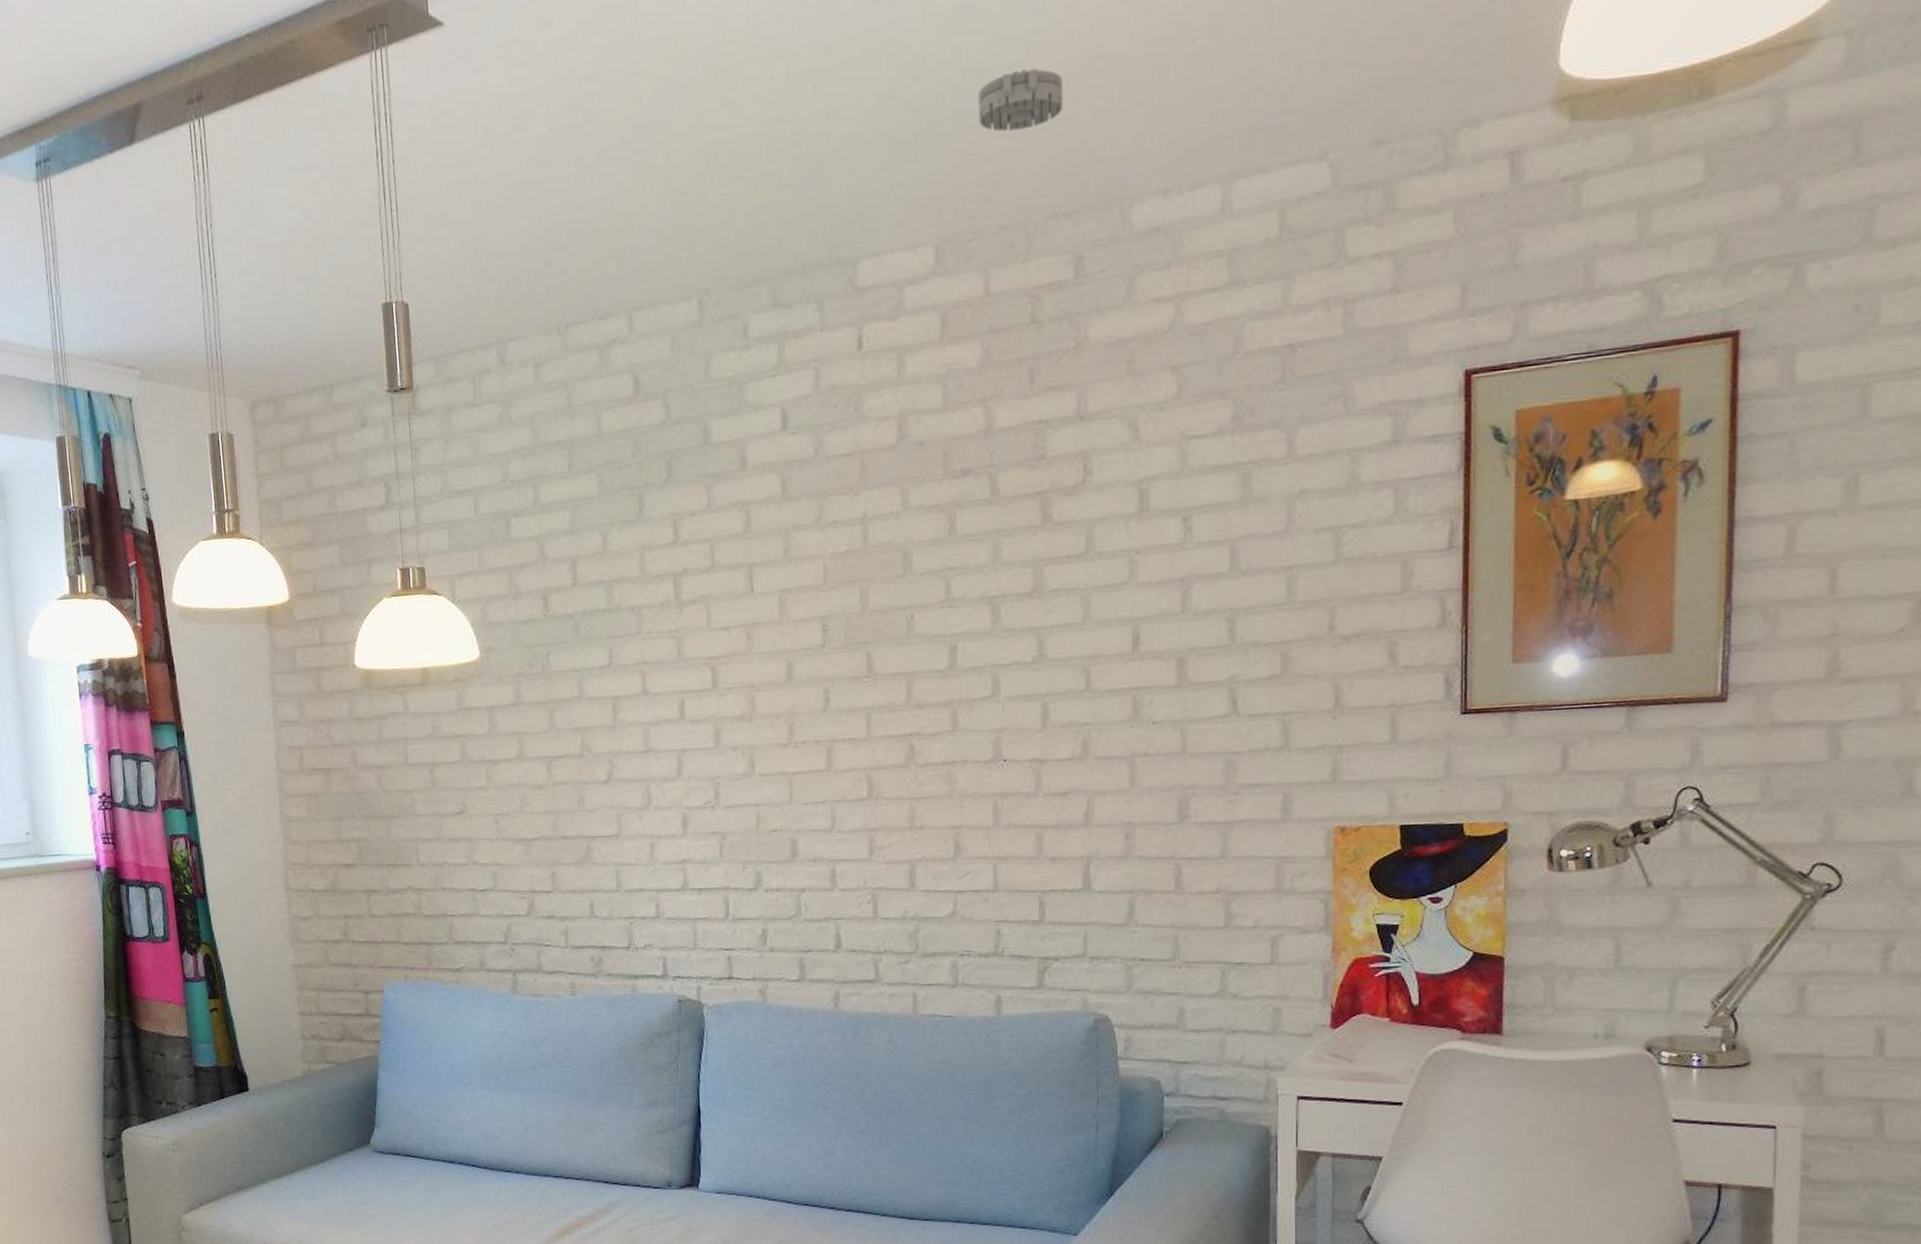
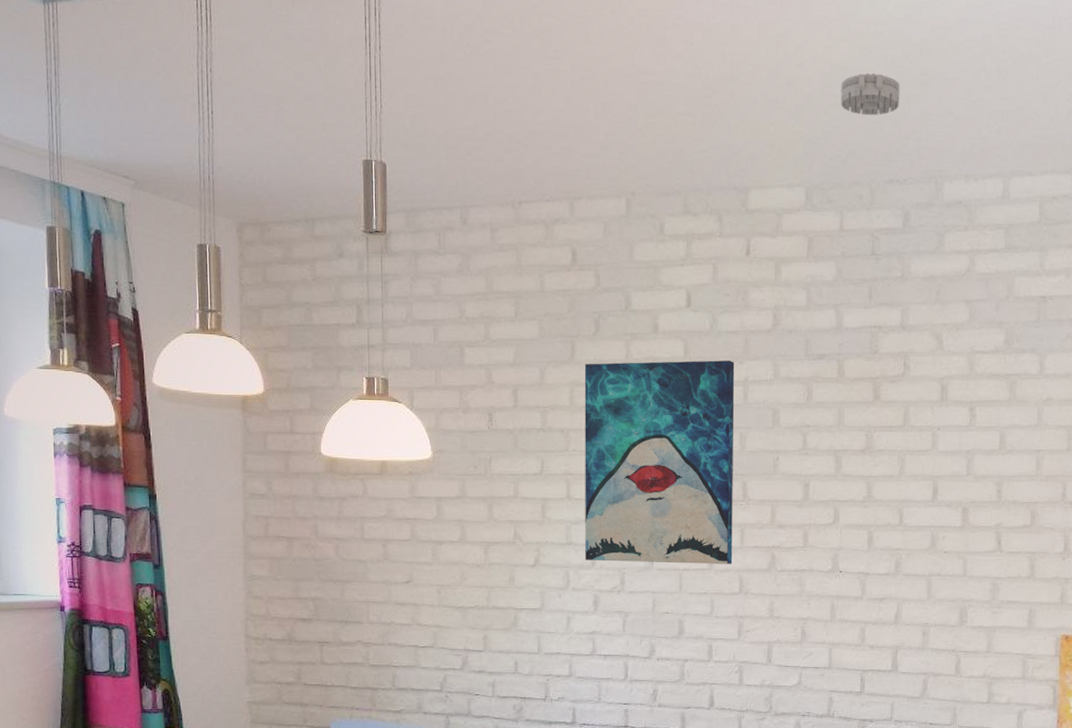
wall art: none [656,492,858,770] -> present [584,360,735,564]

